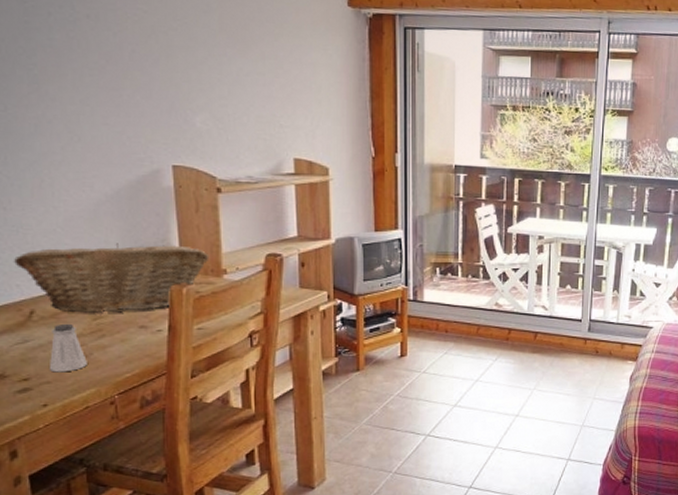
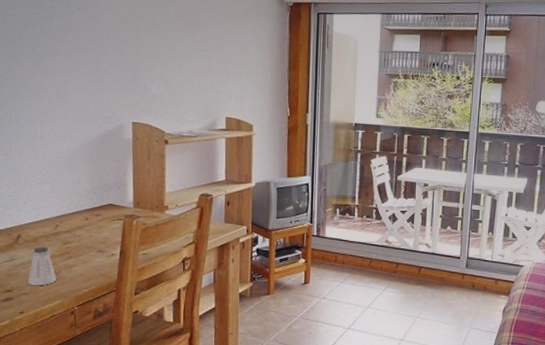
fruit basket: present [14,243,210,313] -> none [10,183,156,239]

